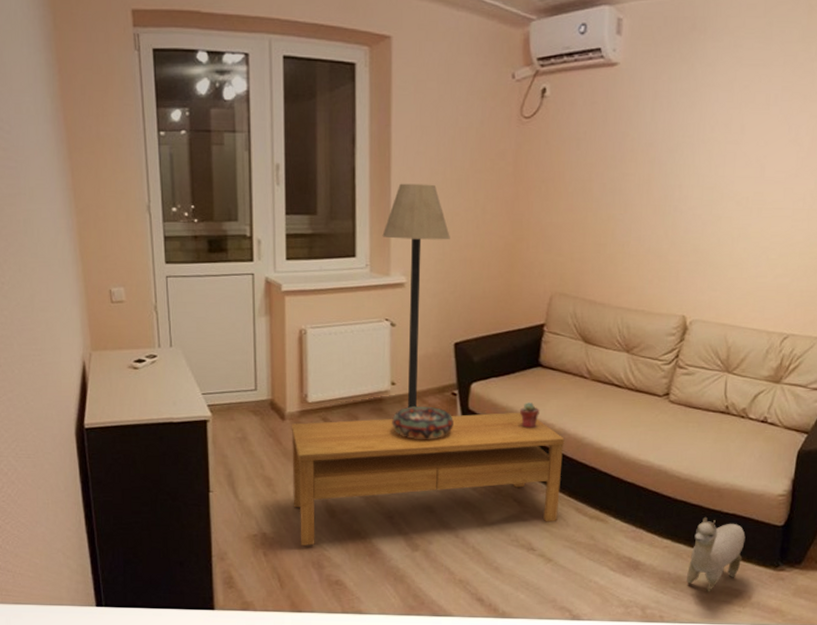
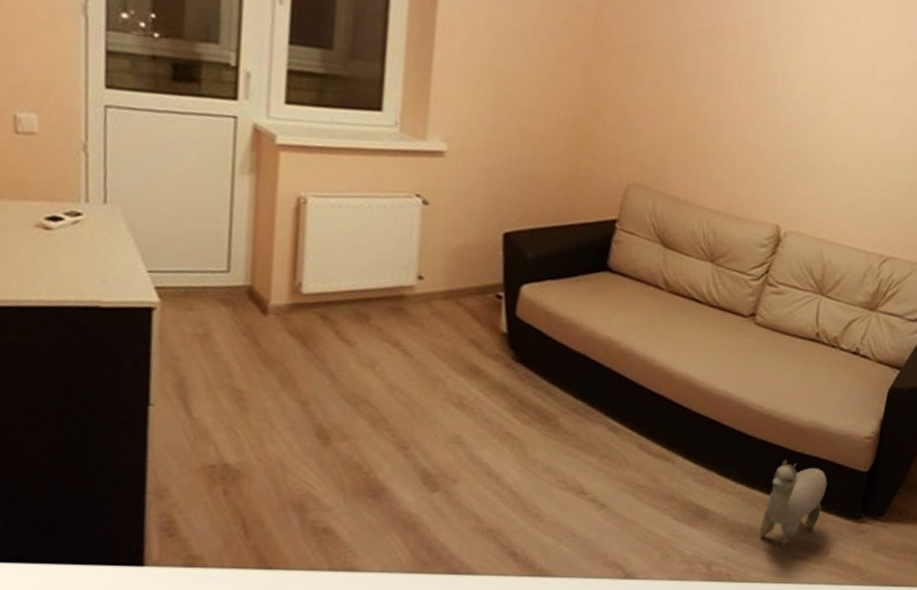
coffee table: present [291,412,565,547] -> none [270,319,632,483]
floor lamp: present [382,183,450,408] -> none [419,25,508,310]
decorative bowl: present [392,406,454,439] -> none [415,308,496,352]
potted succulent: present [520,402,540,429] -> none [579,313,604,346]

